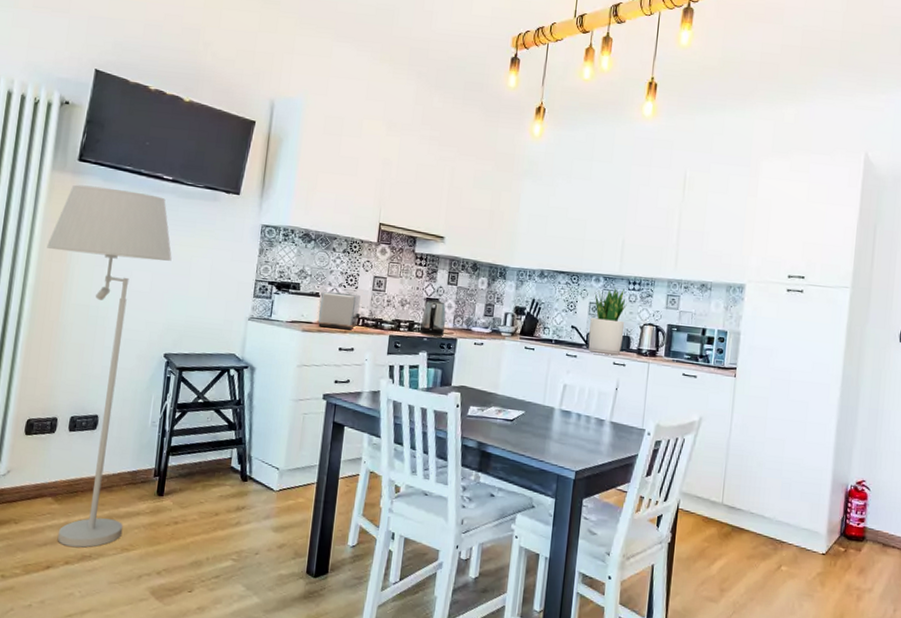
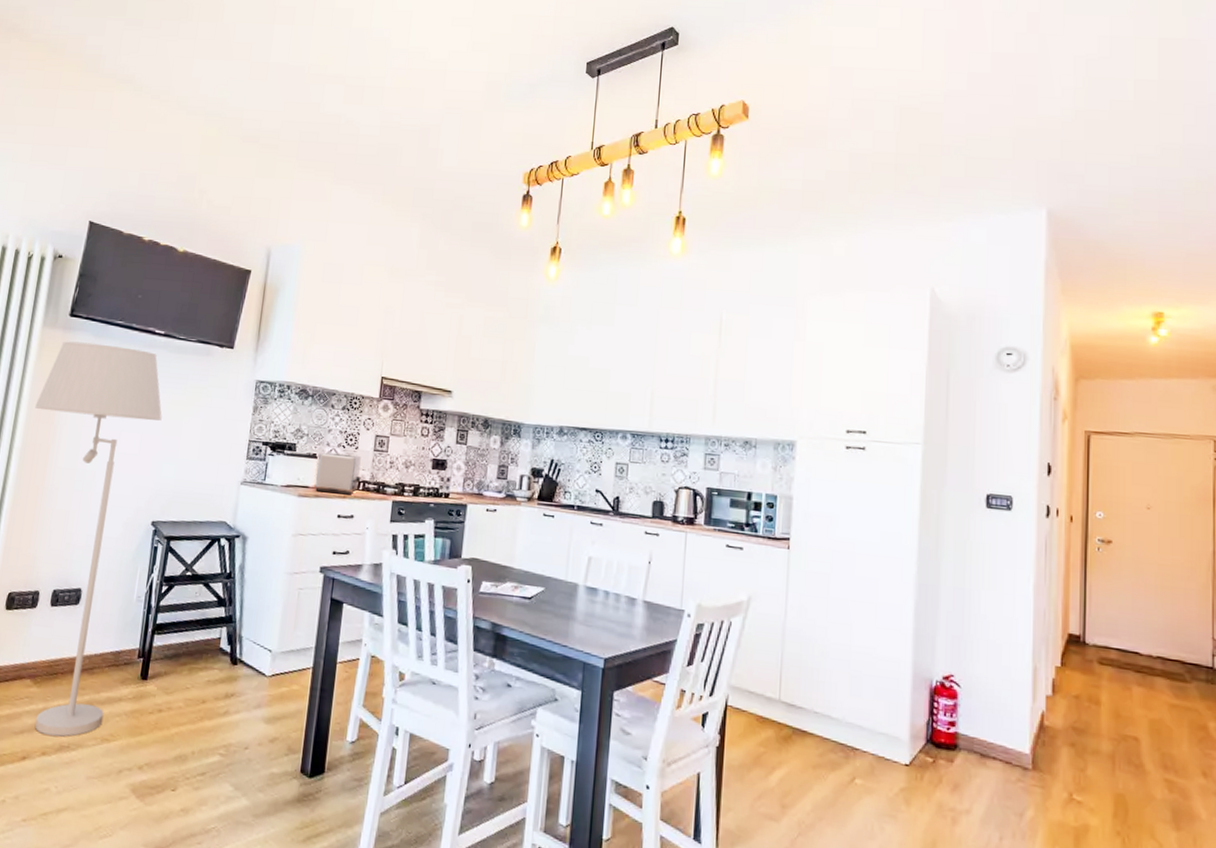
kettle: present [419,299,446,336] -> none [425,460,455,502]
planter: present [588,286,627,355] -> none [615,444,659,523]

